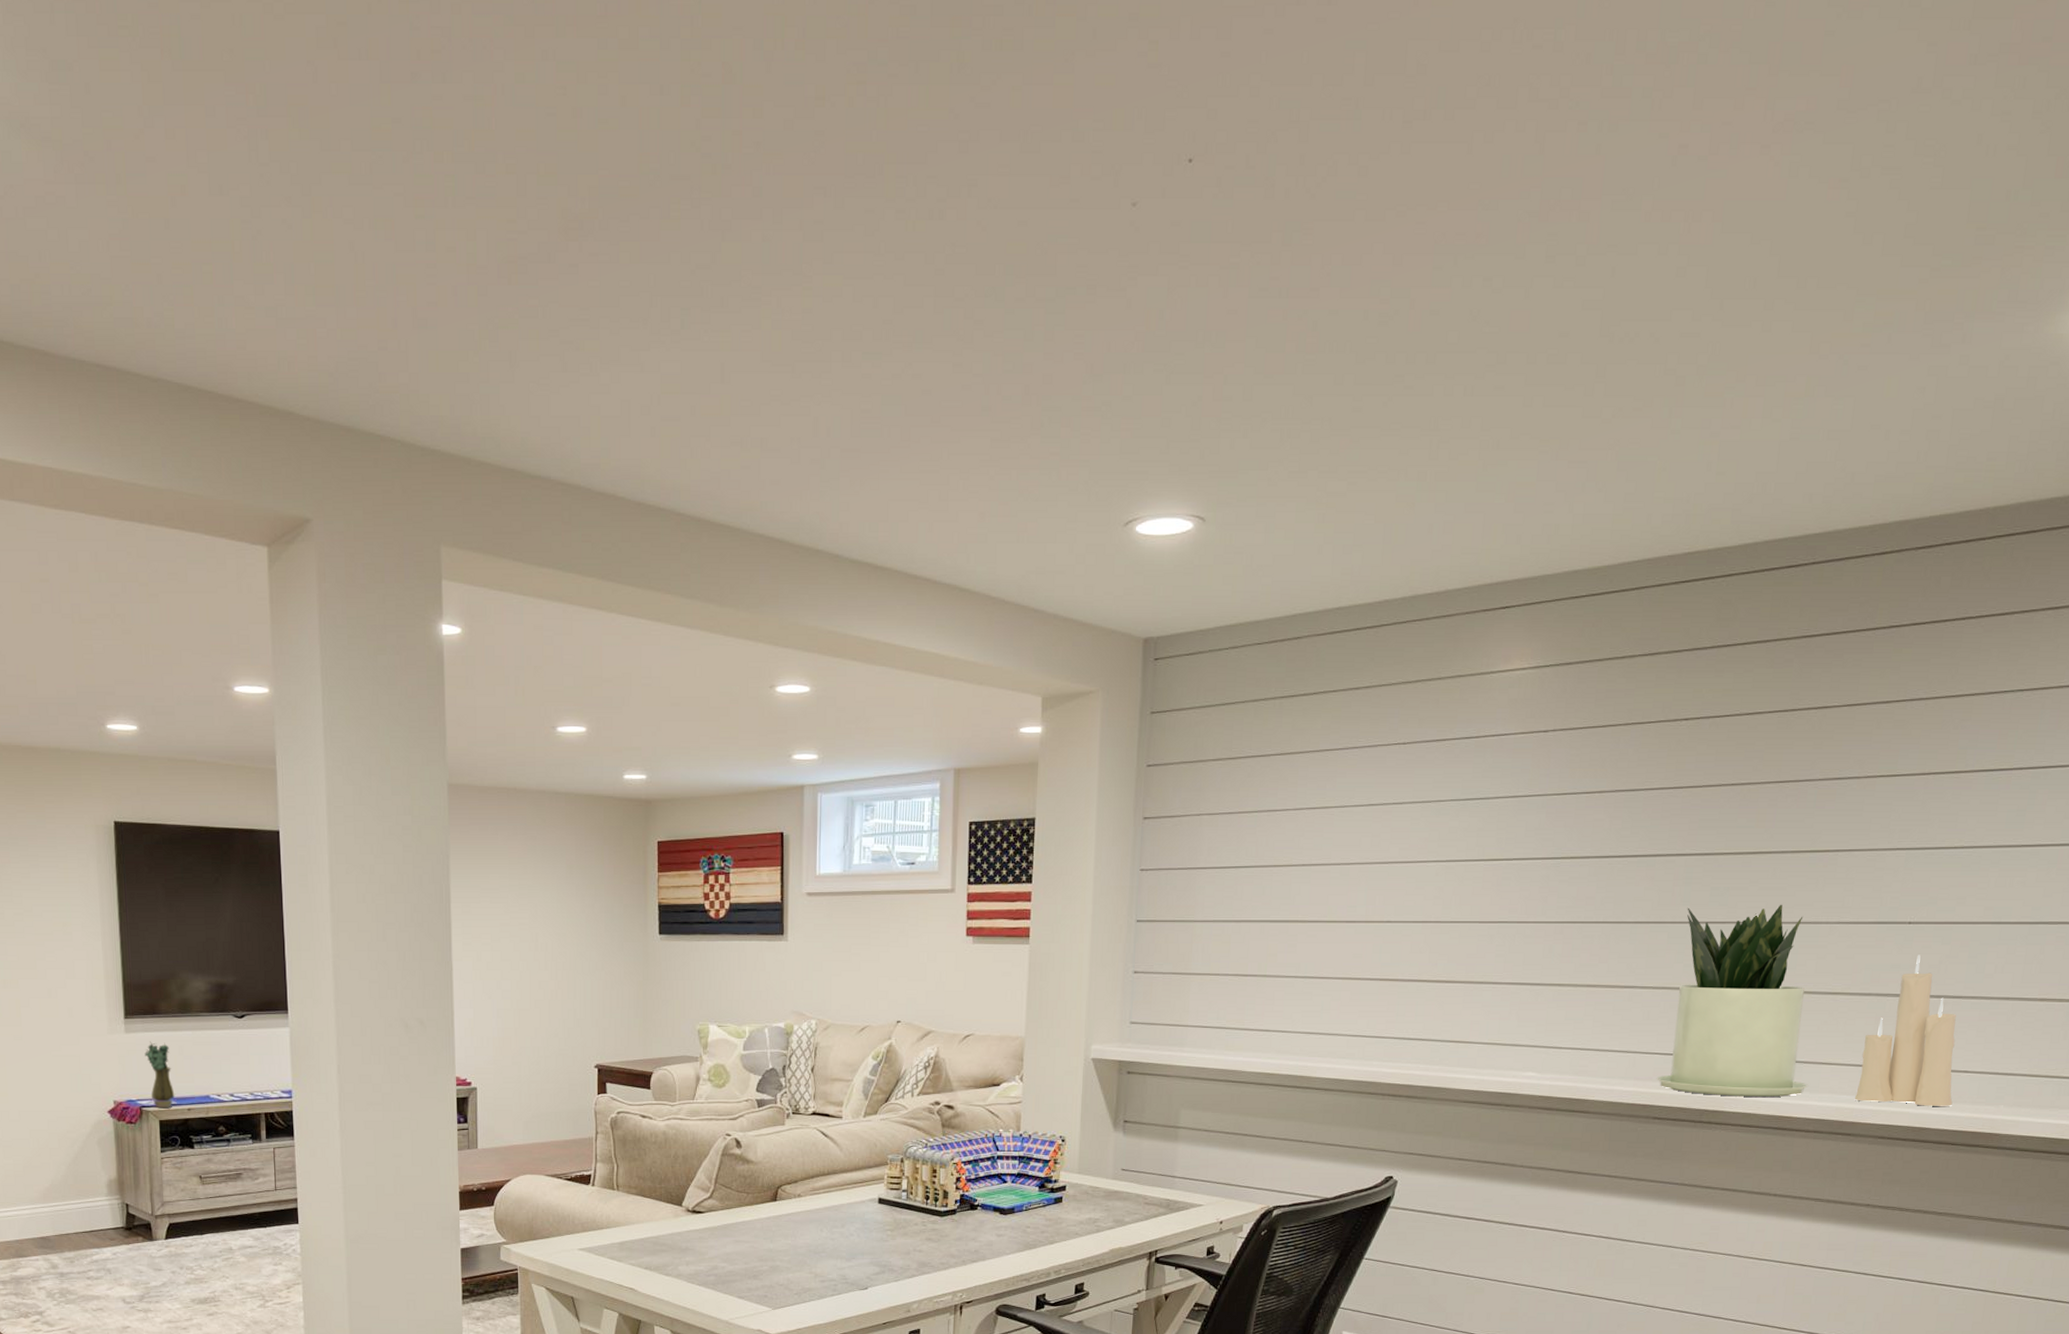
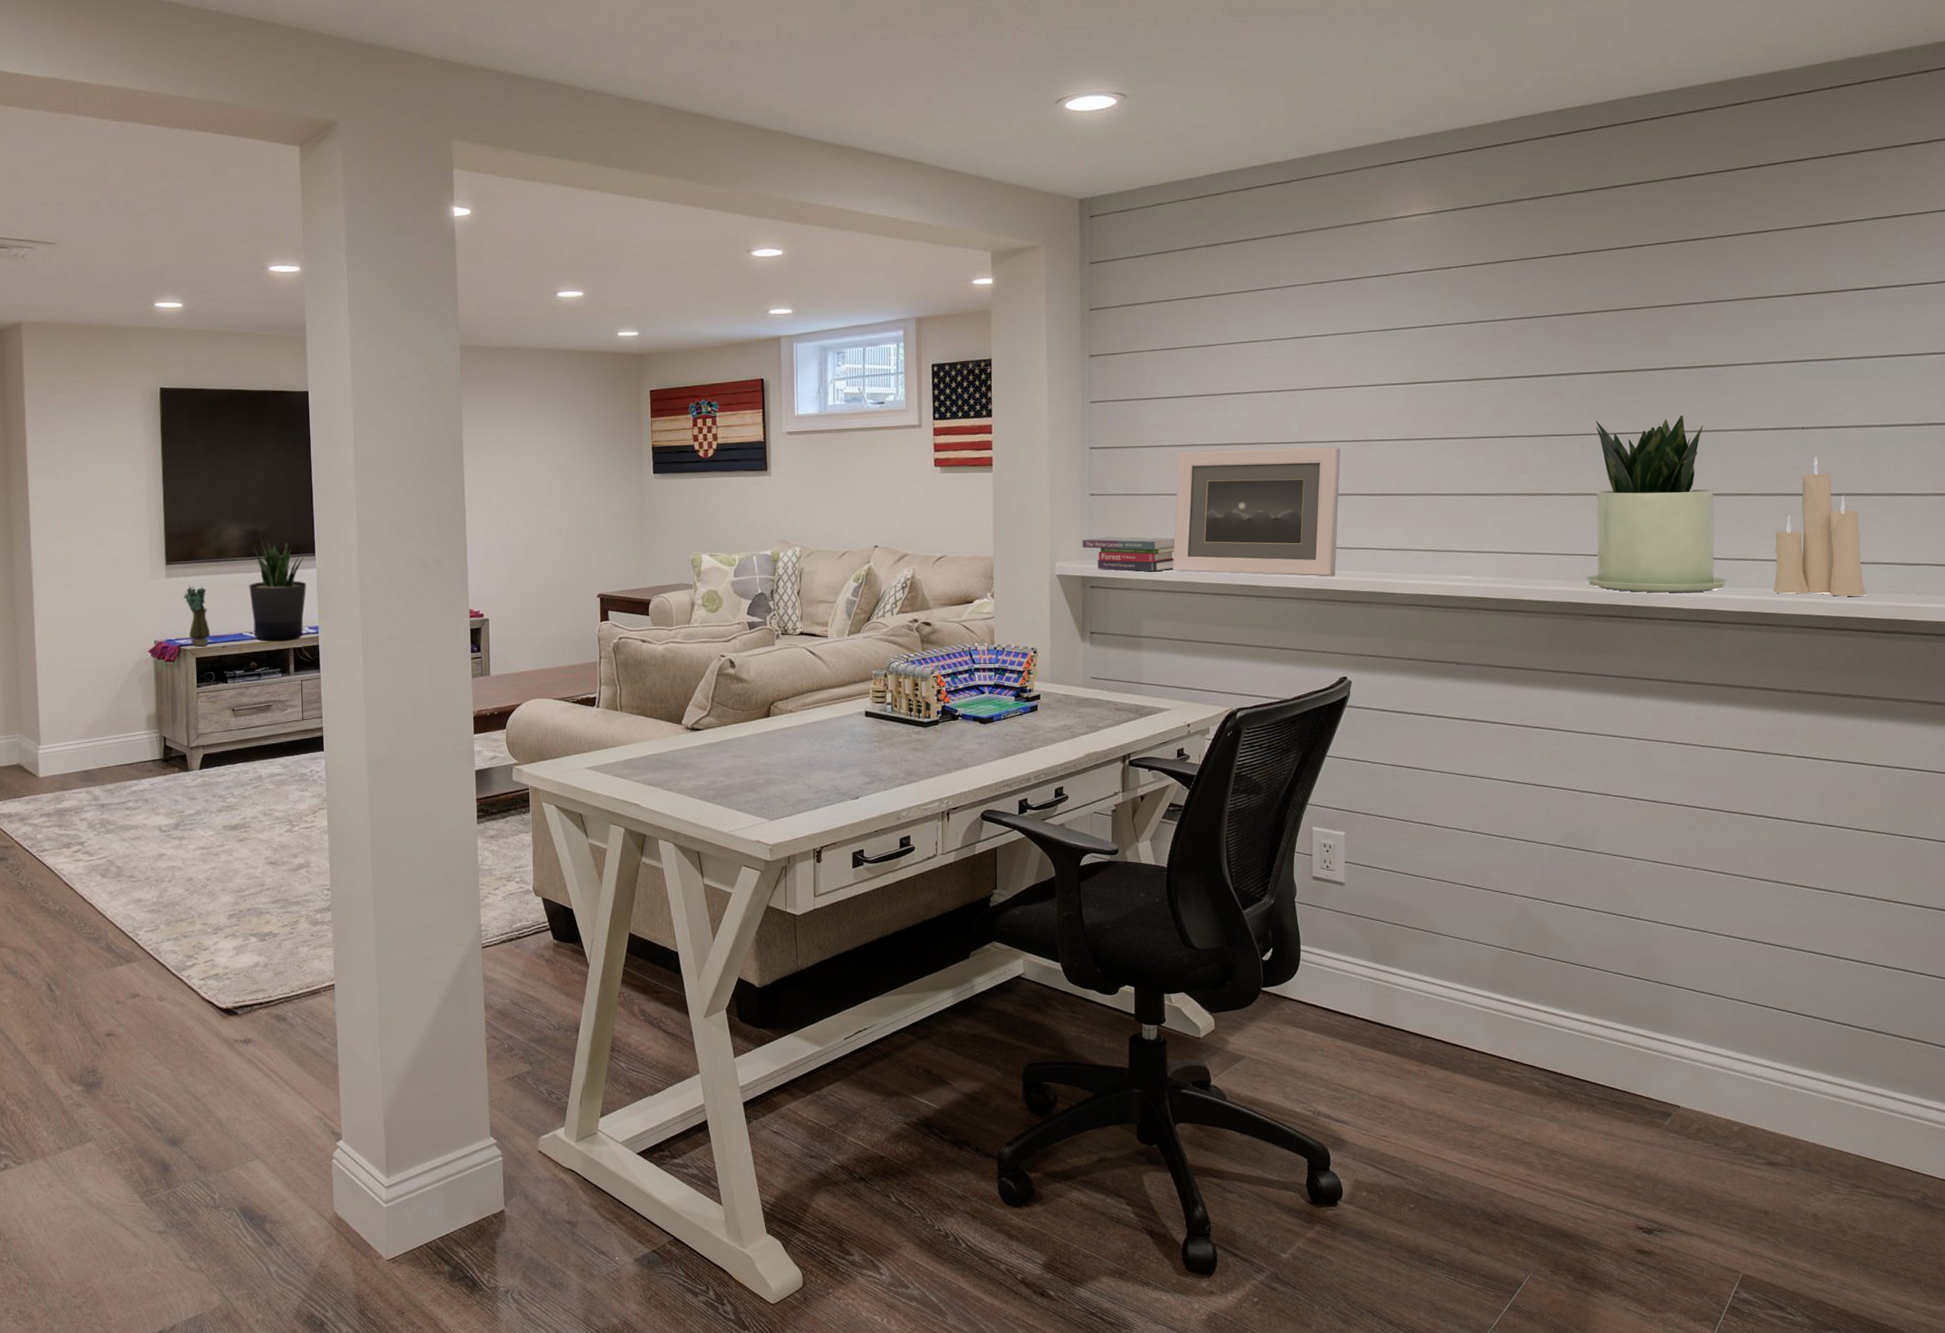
planter: none [216,990,279,1105] -> present [249,536,307,642]
books: none [1121,1018,1221,1058] -> present [1082,536,1175,572]
picture frame: none [1217,927,1408,1069] -> present [1173,446,1340,577]

